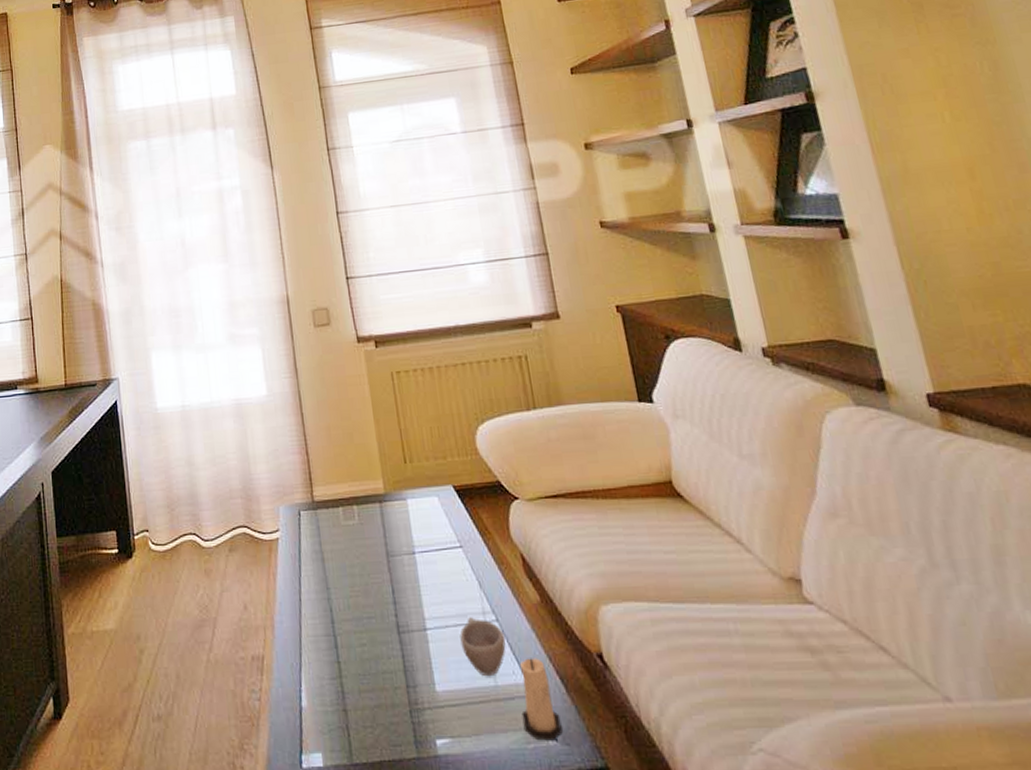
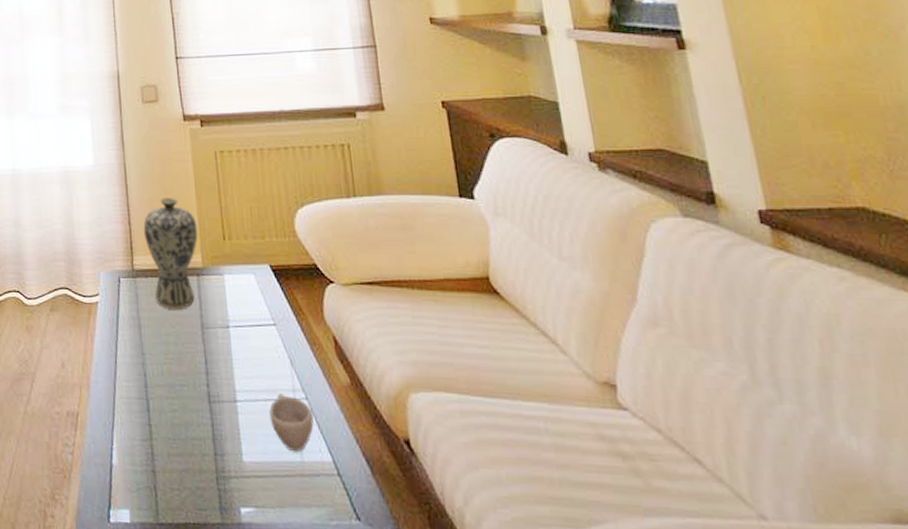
vase: none [321,423,379,540] -> present [143,198,198,310]
candle: present [520,658,563,741] -> none [326,438,366,520]

